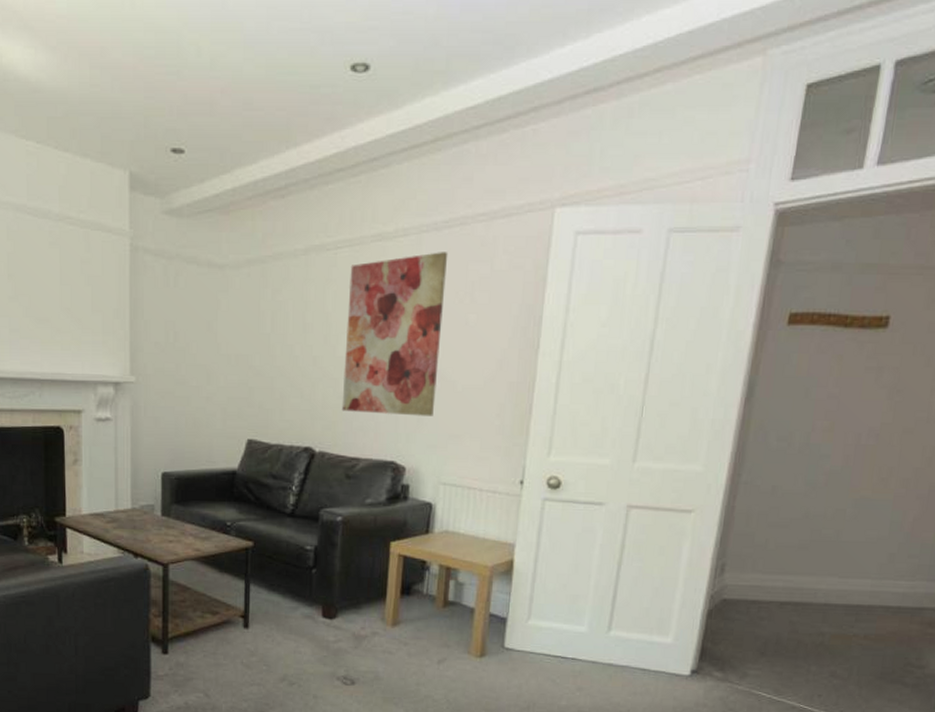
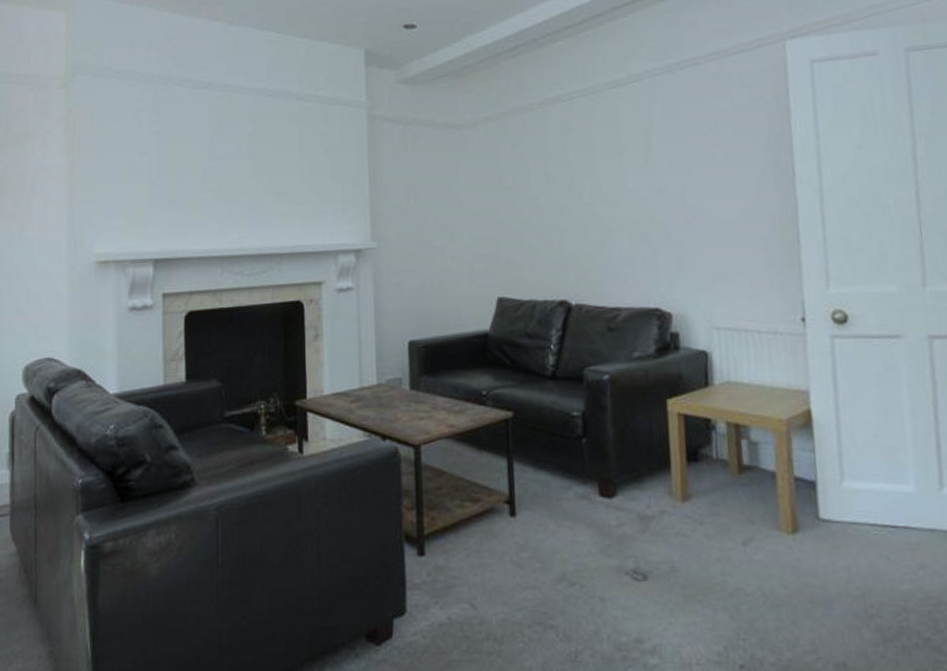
wall art: present [341,252,448,416] -> none [588,91,694,259]

